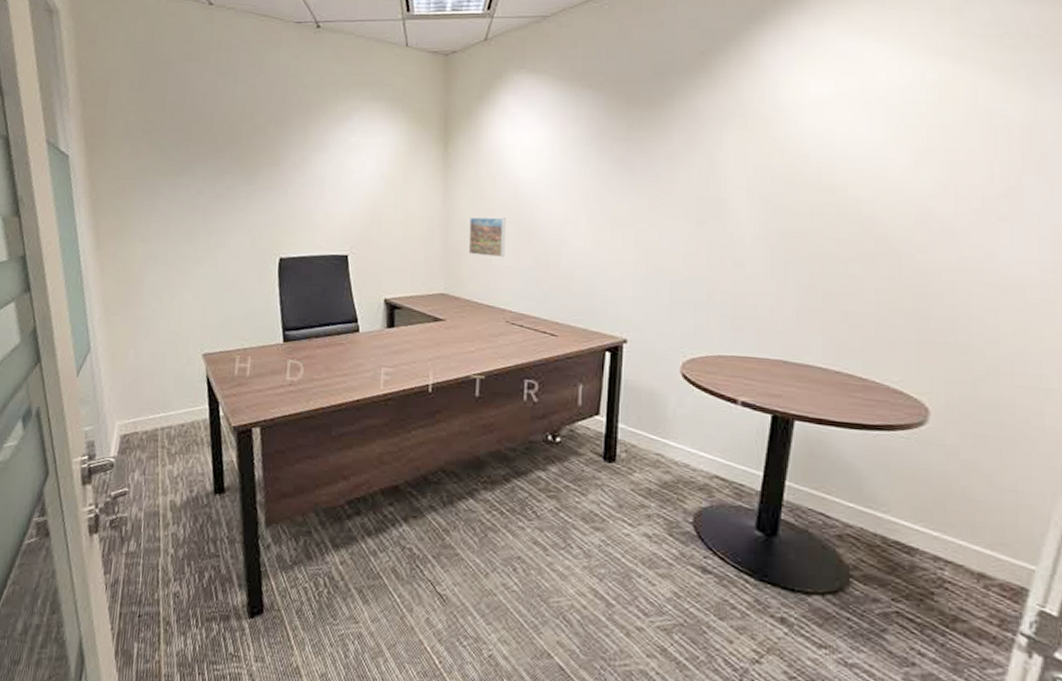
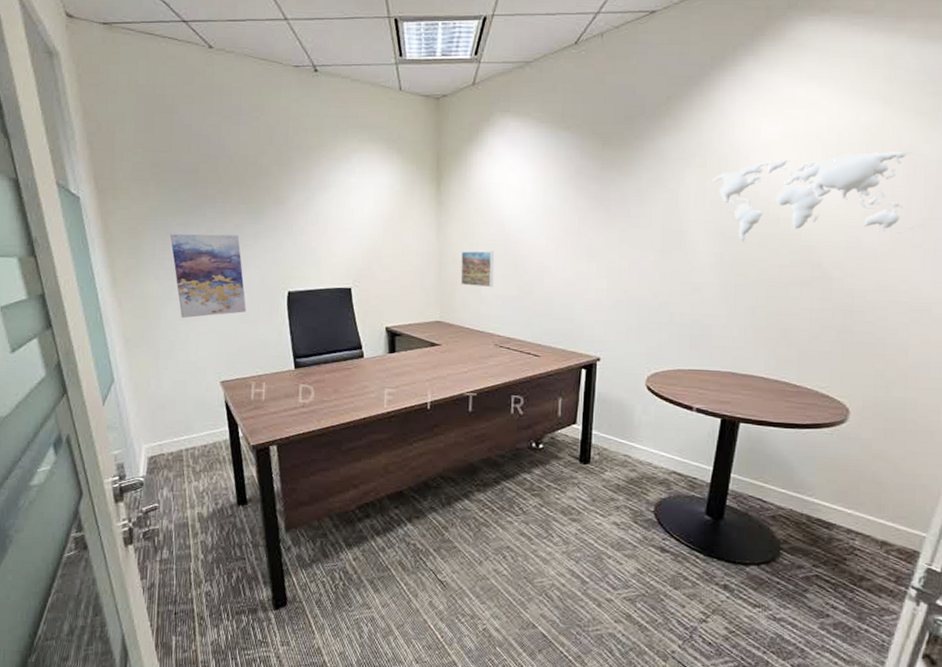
wall art: none [158,194,234,285] -> present [170,234,246,318]
world map: none [753,112,999,212] -> present [711,152,915,242]

